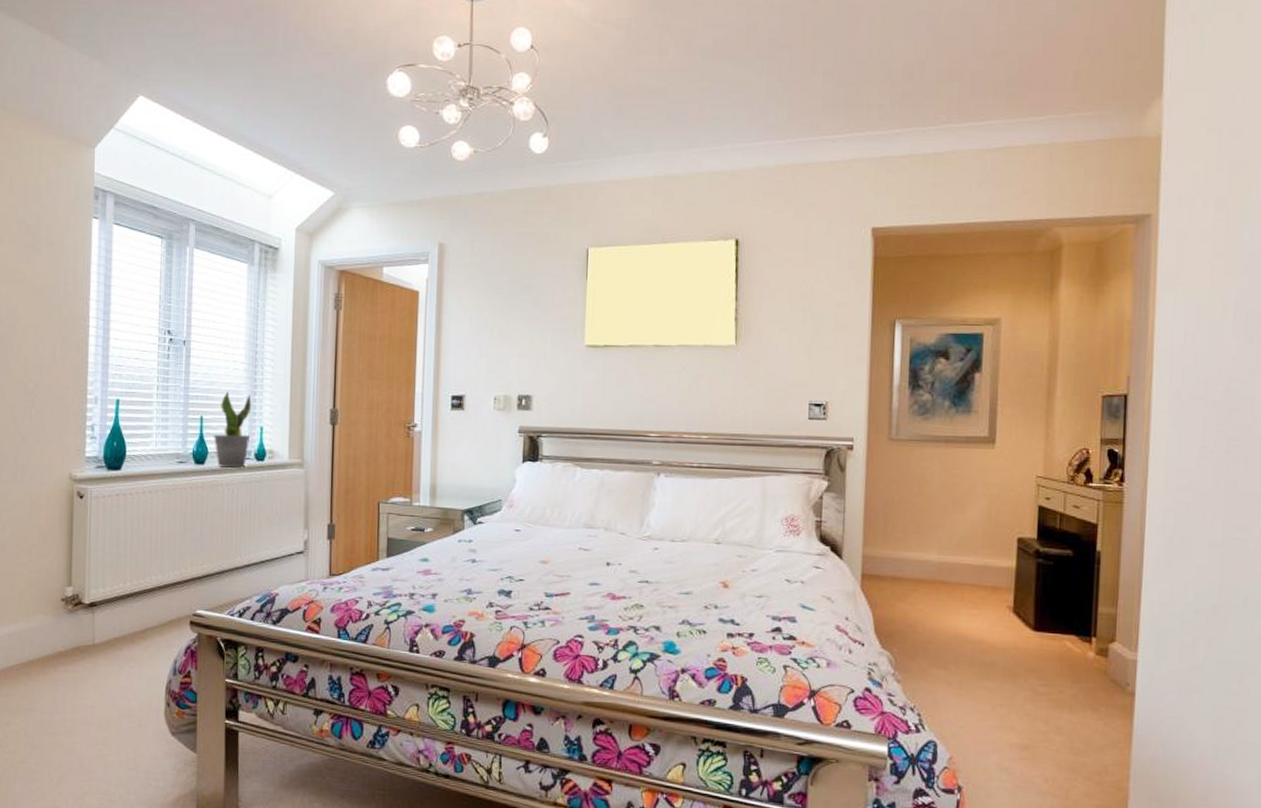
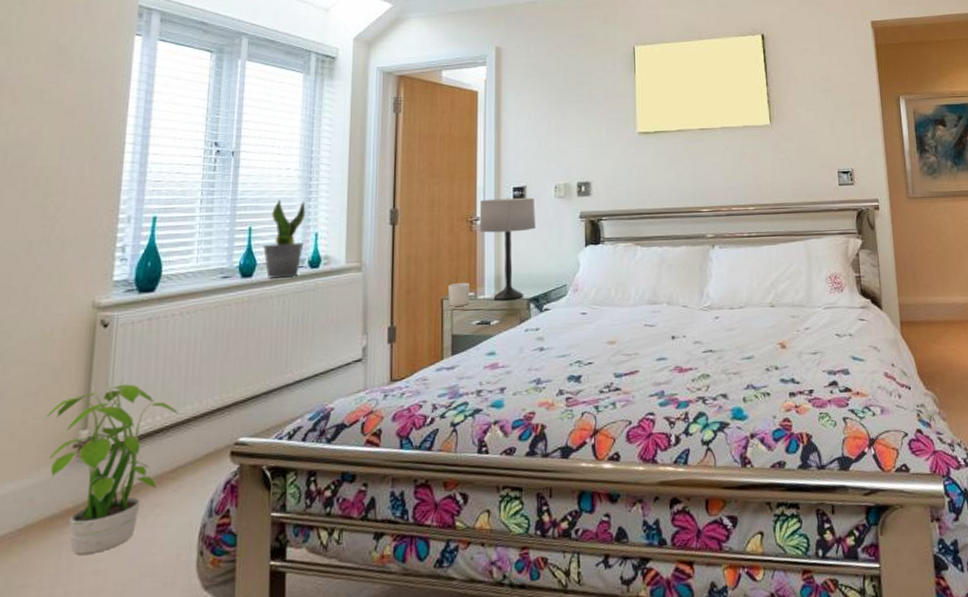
potted plant: none [36,546,145,692] -> present [43,378,178,555]
mug: none [384,487,406,512] -> present [447,282,470,308]
table lamp: none [416,405,474,510] -> present [479,197,536,301]

